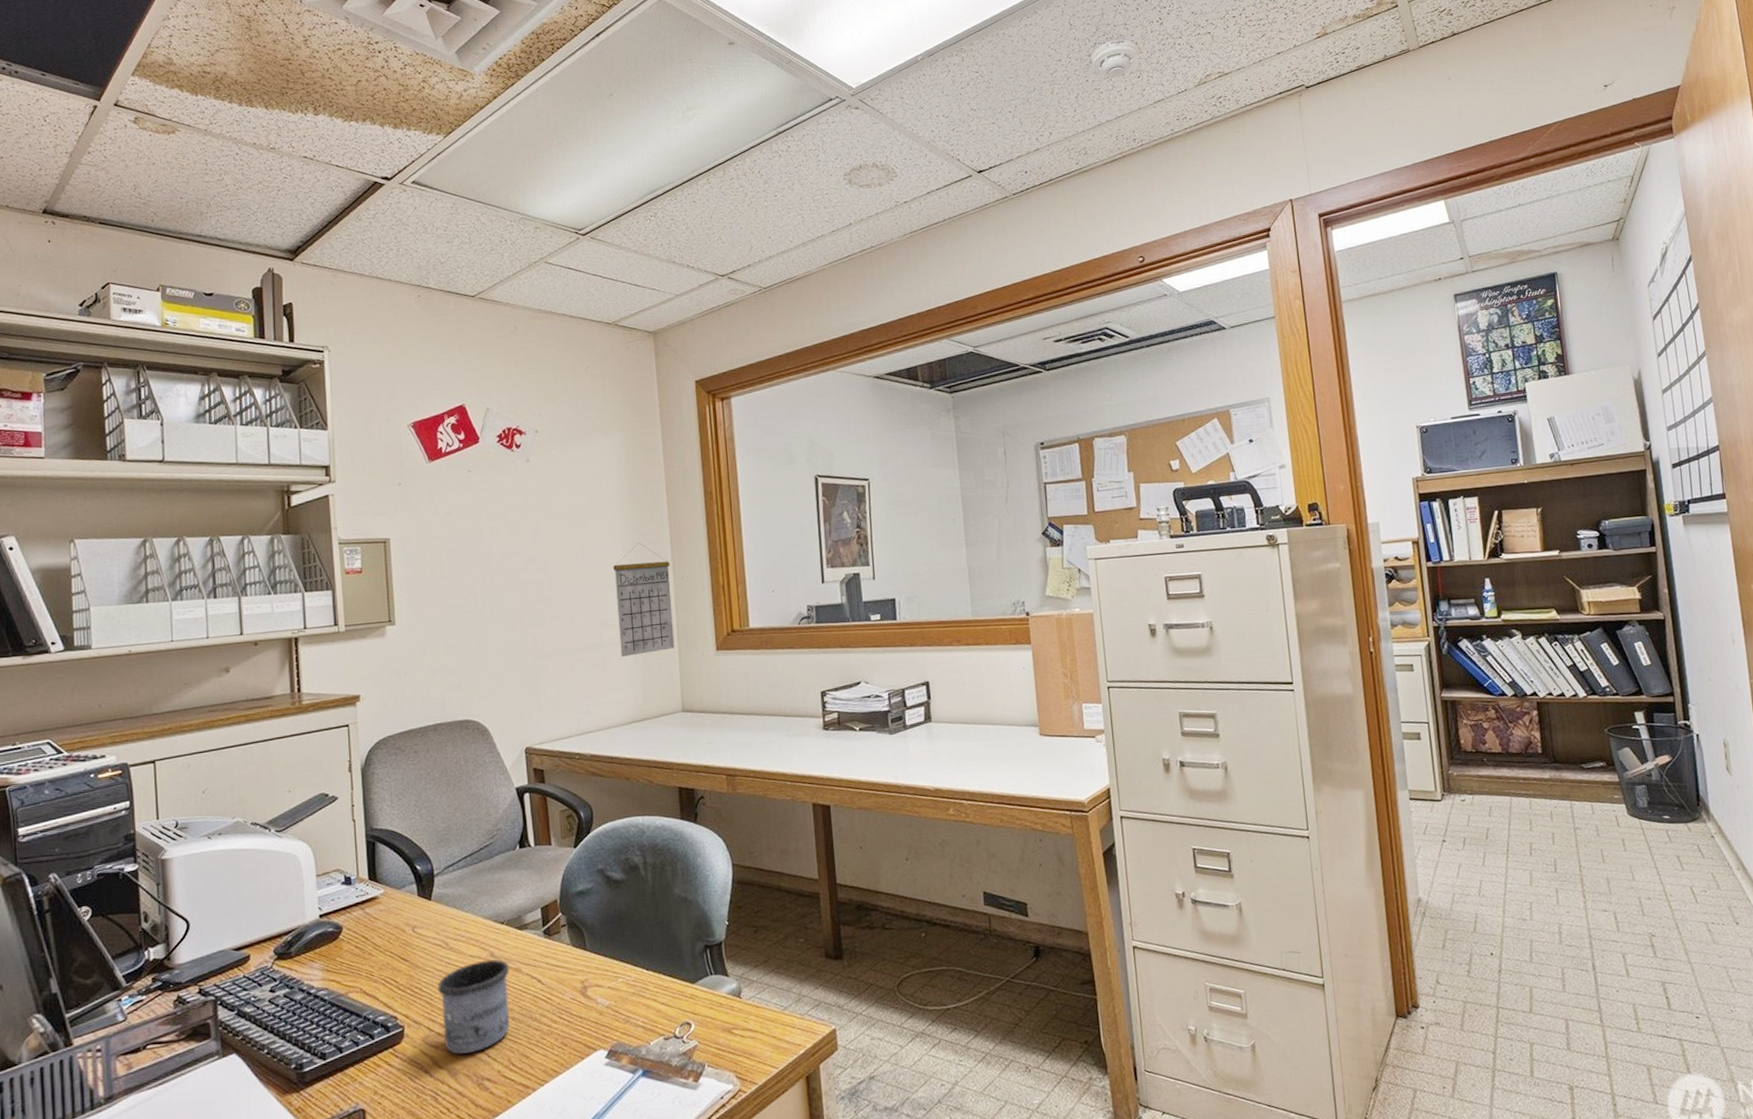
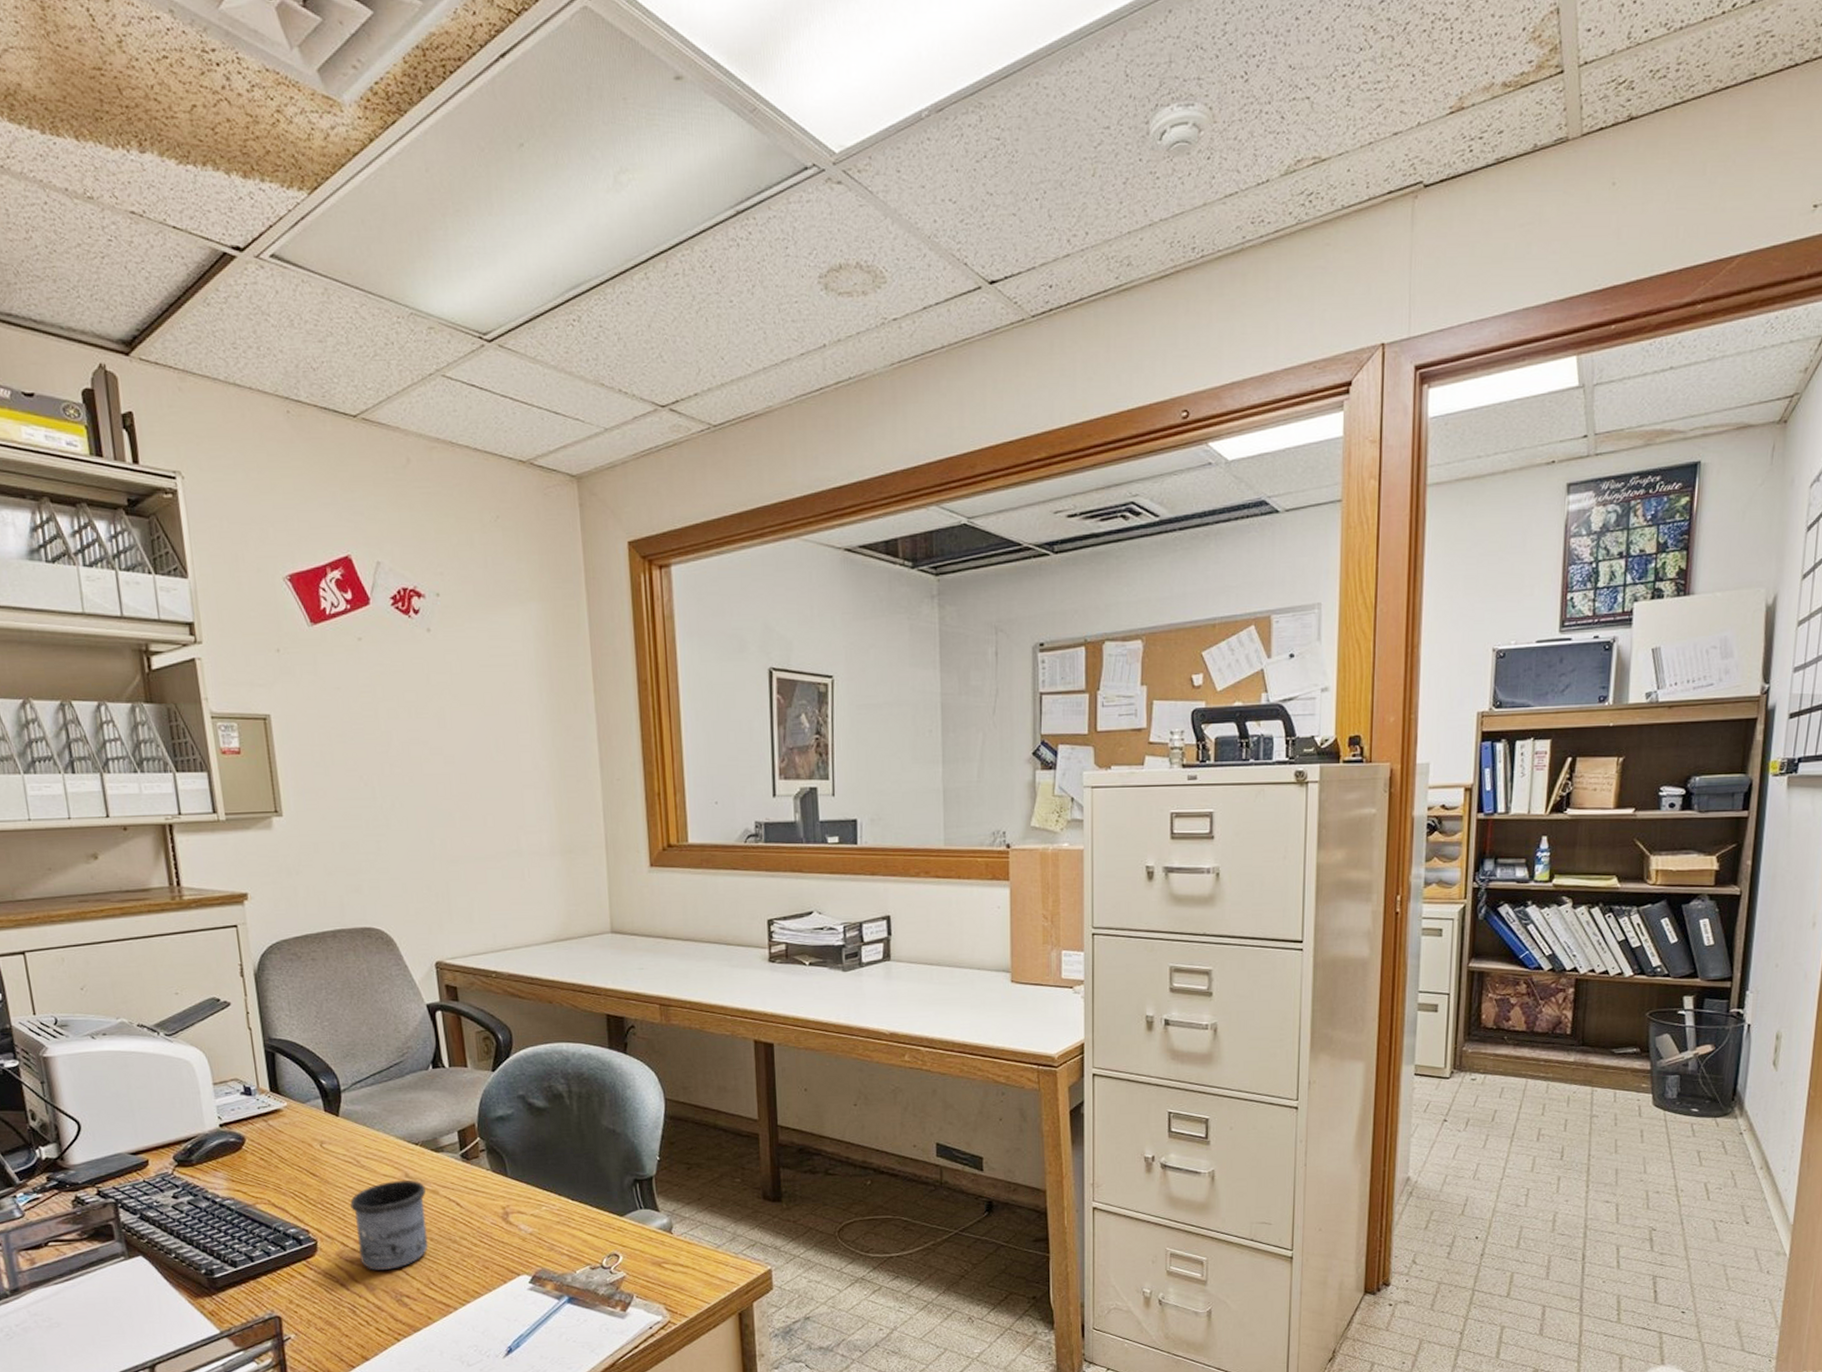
calendar: present [613,542,675,657] -> none [532,736,603,868]

